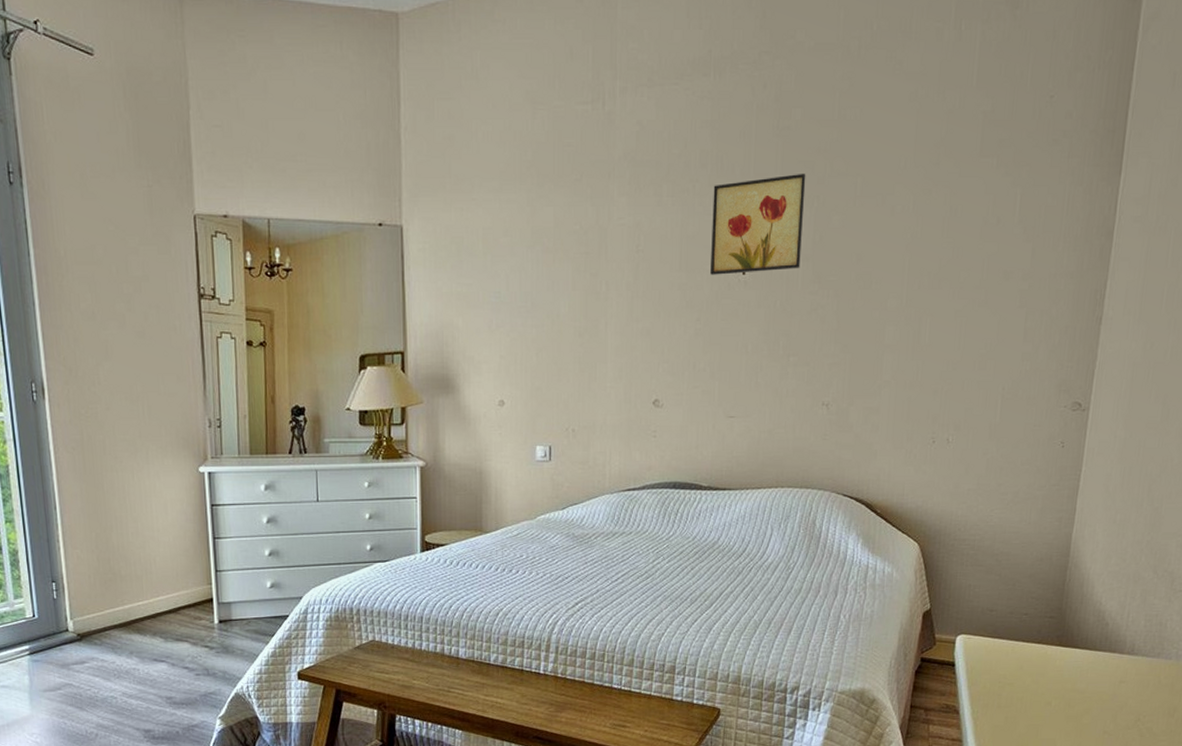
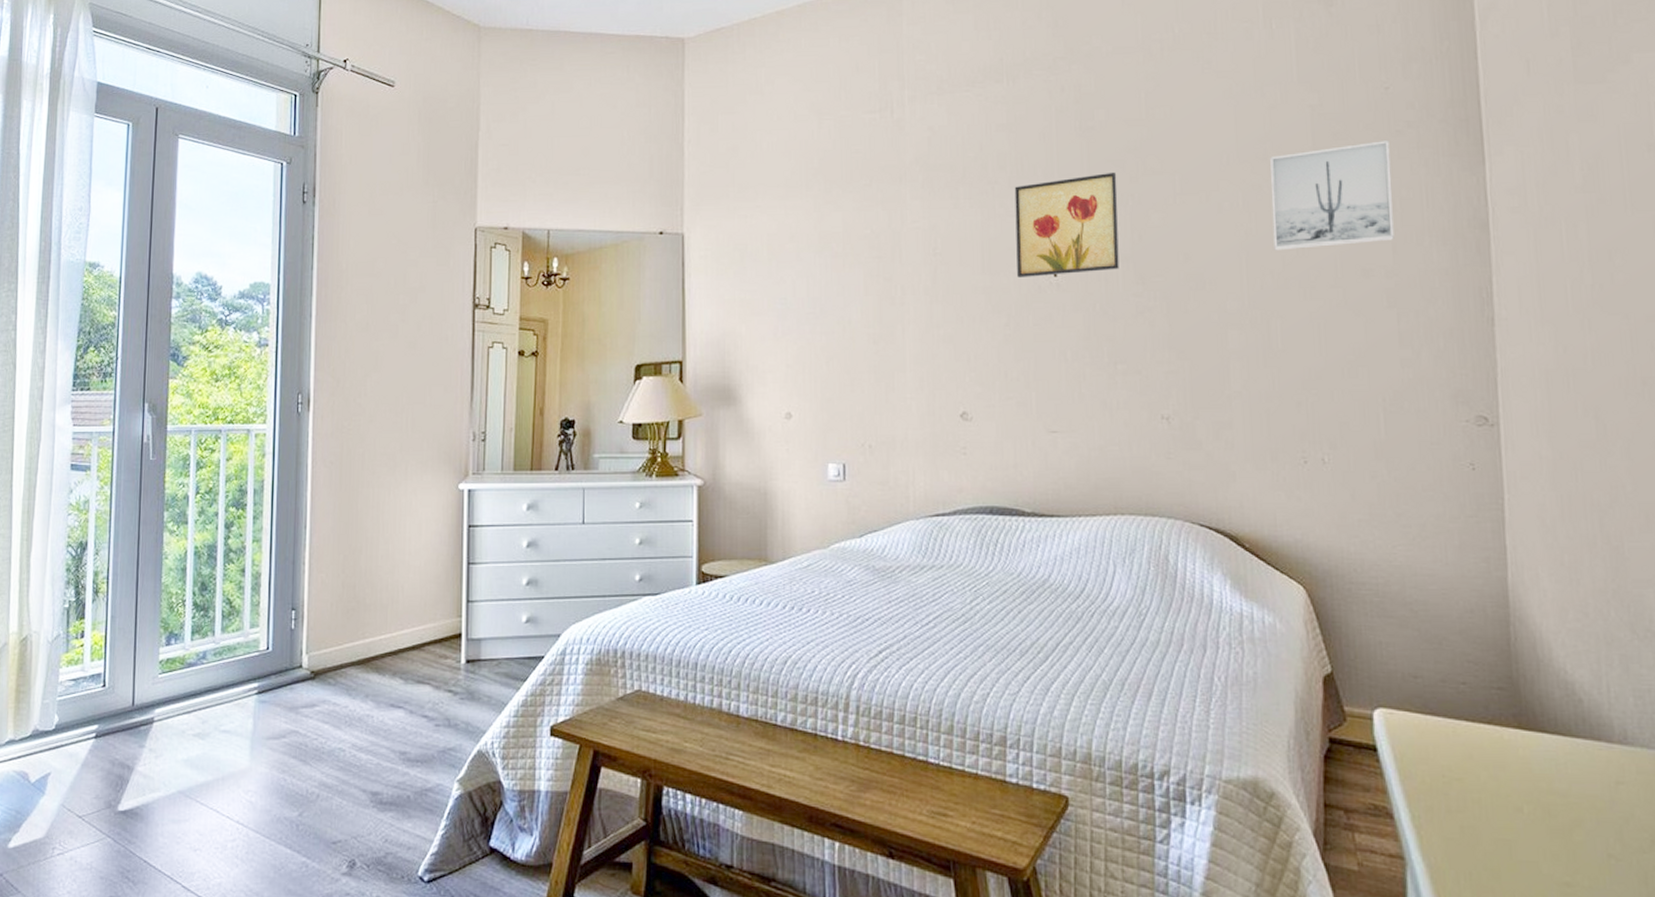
wall art: none [934,149,1045,253] -> present [1270,140,1394,251]

